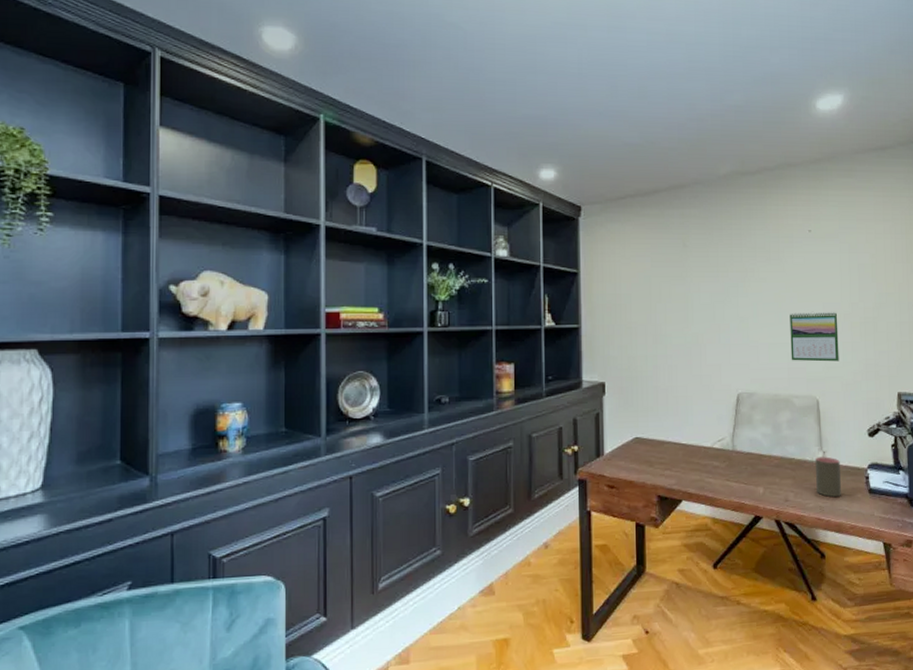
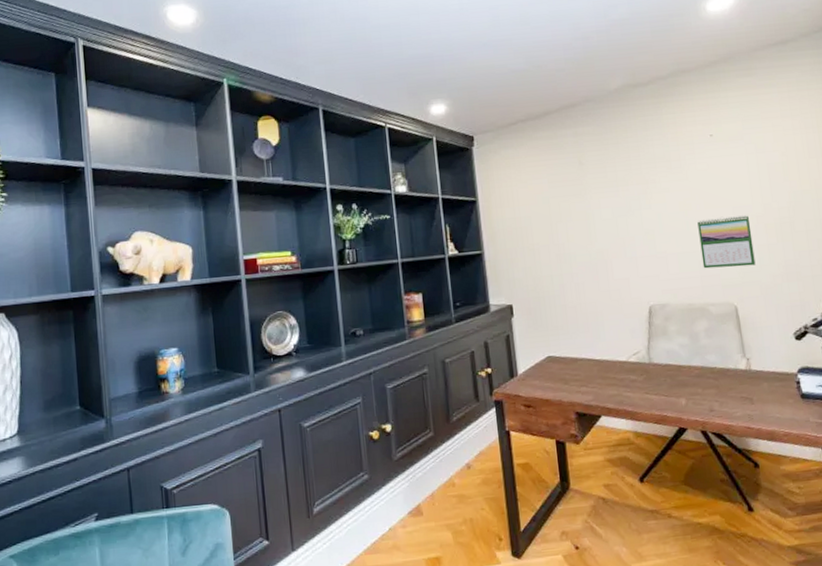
cup: present [815,456,842,498] -> none [738,363,772,405]

